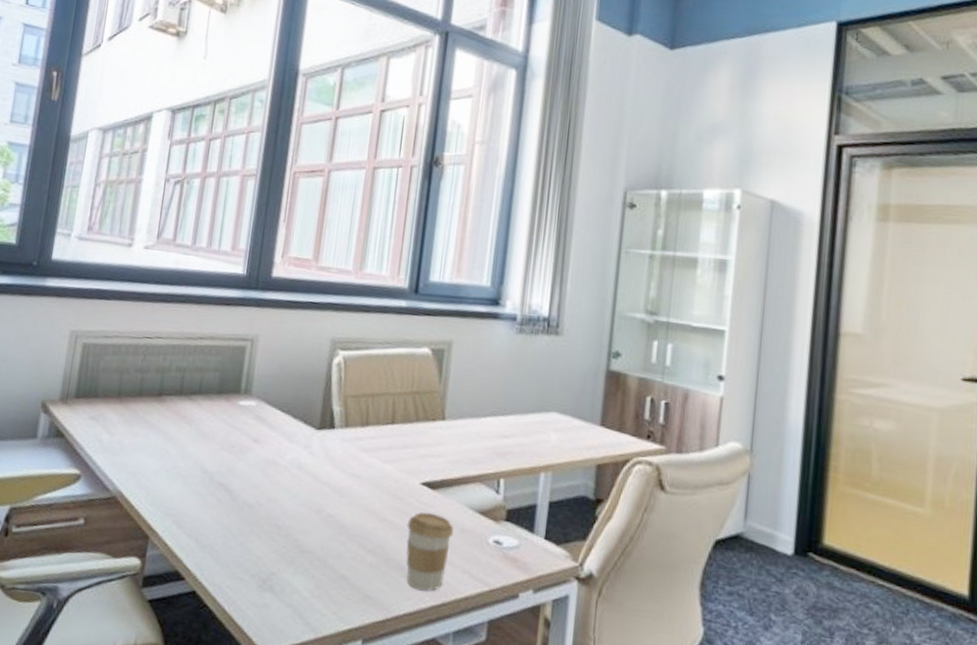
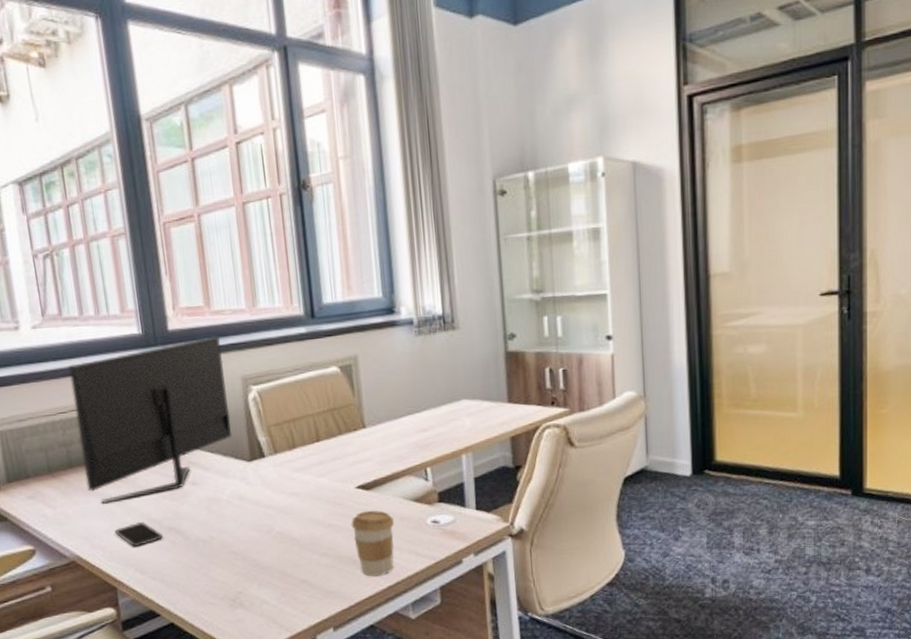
monitor: none [150,291,319,444] -> present [68,336,232,504]
smartphone: none [164,469,211,497] -> present [114,521,163,547]

